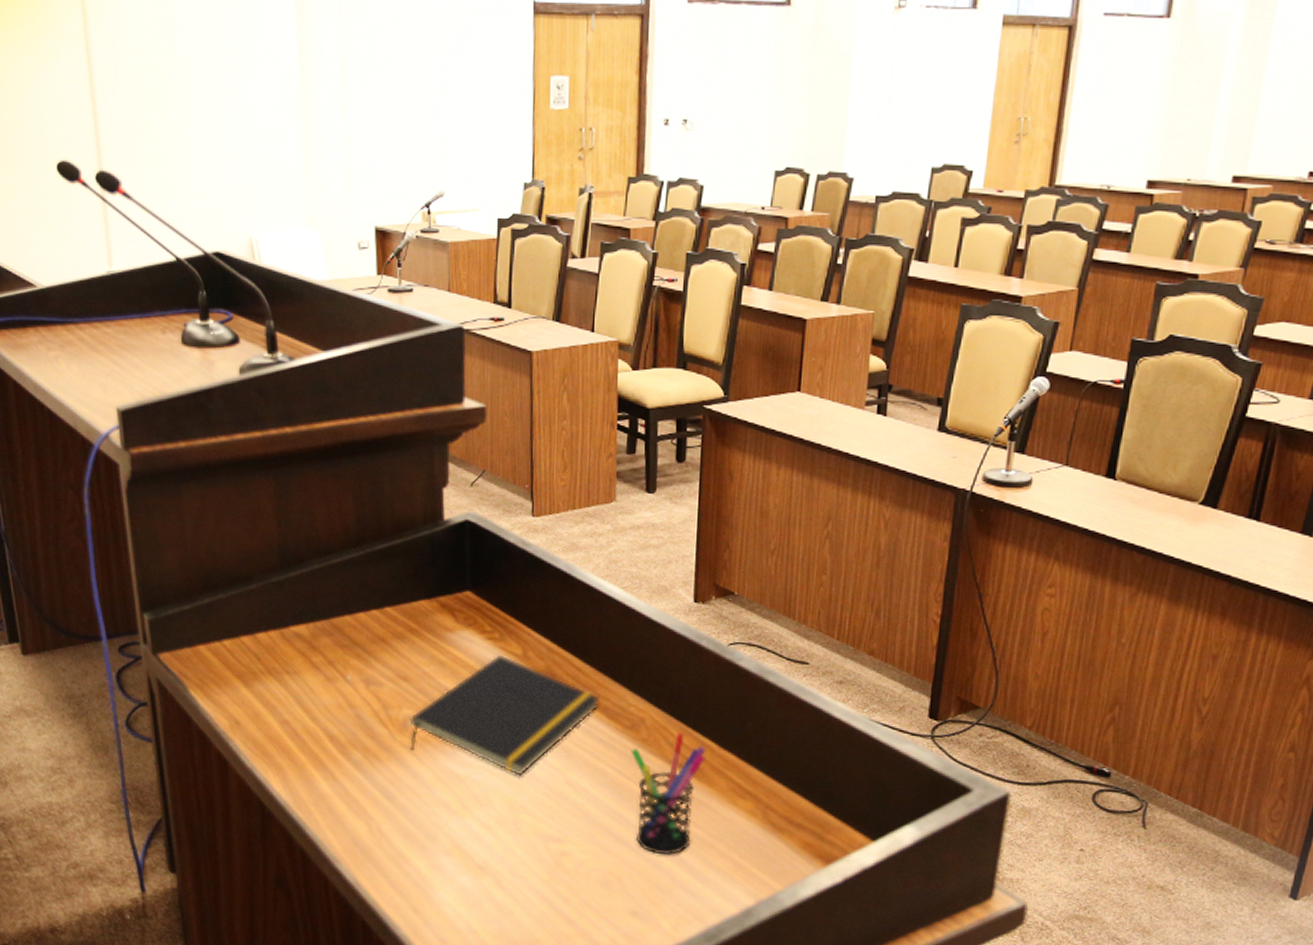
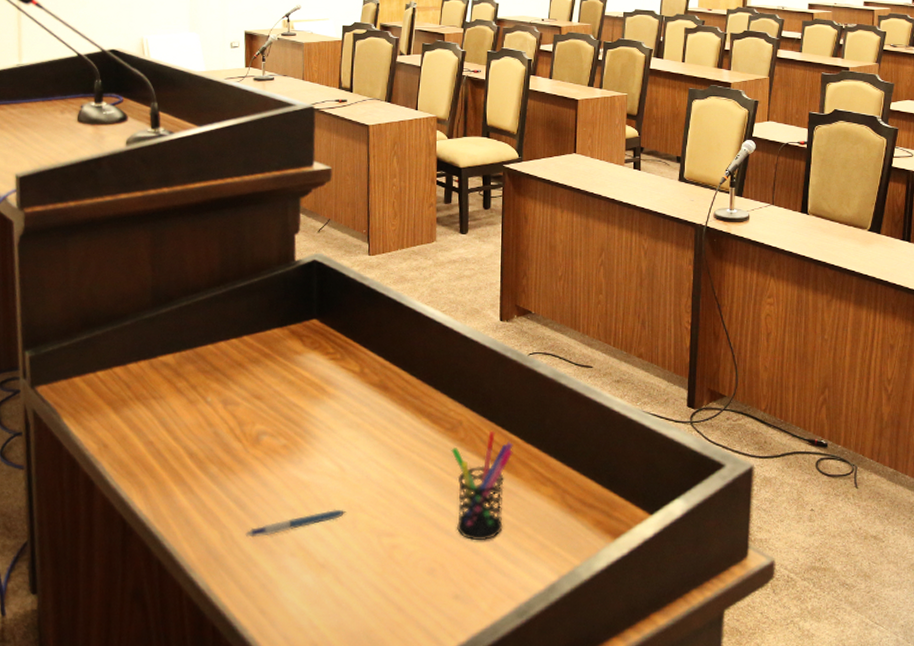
pen: none [394,808,508,832] -> present [245,509,347,538]
notepad: present [410,654,599,776] -> none [261,372,424,478]

